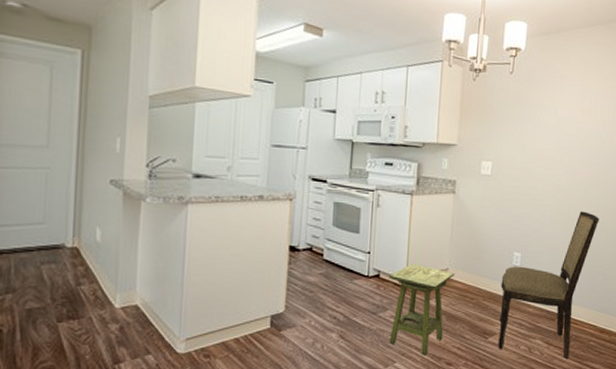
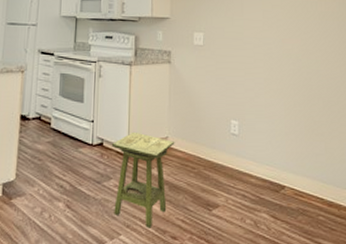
dining chair: present [498,211,599,359] -> none [221,79,314,235]

